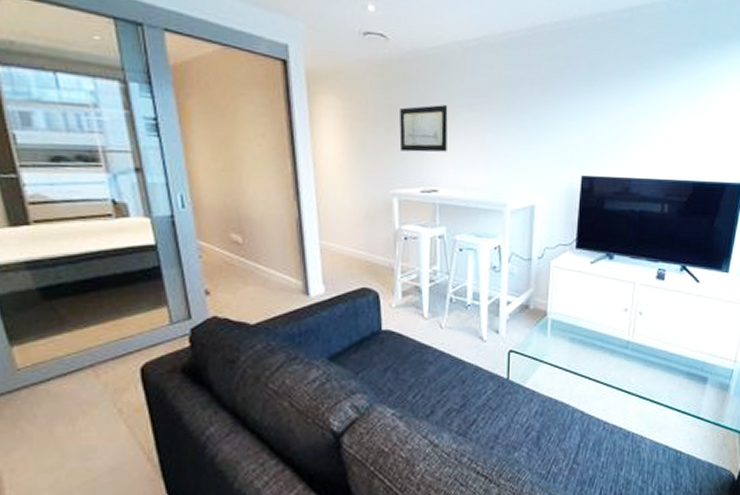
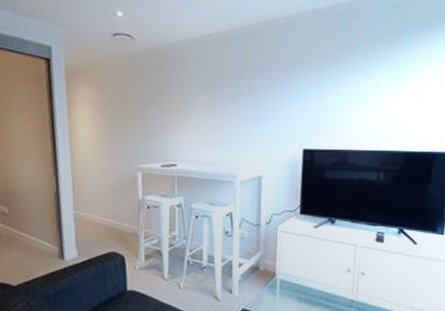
wall art: present [399,105,448,153] -> none [143,91,184,132]

